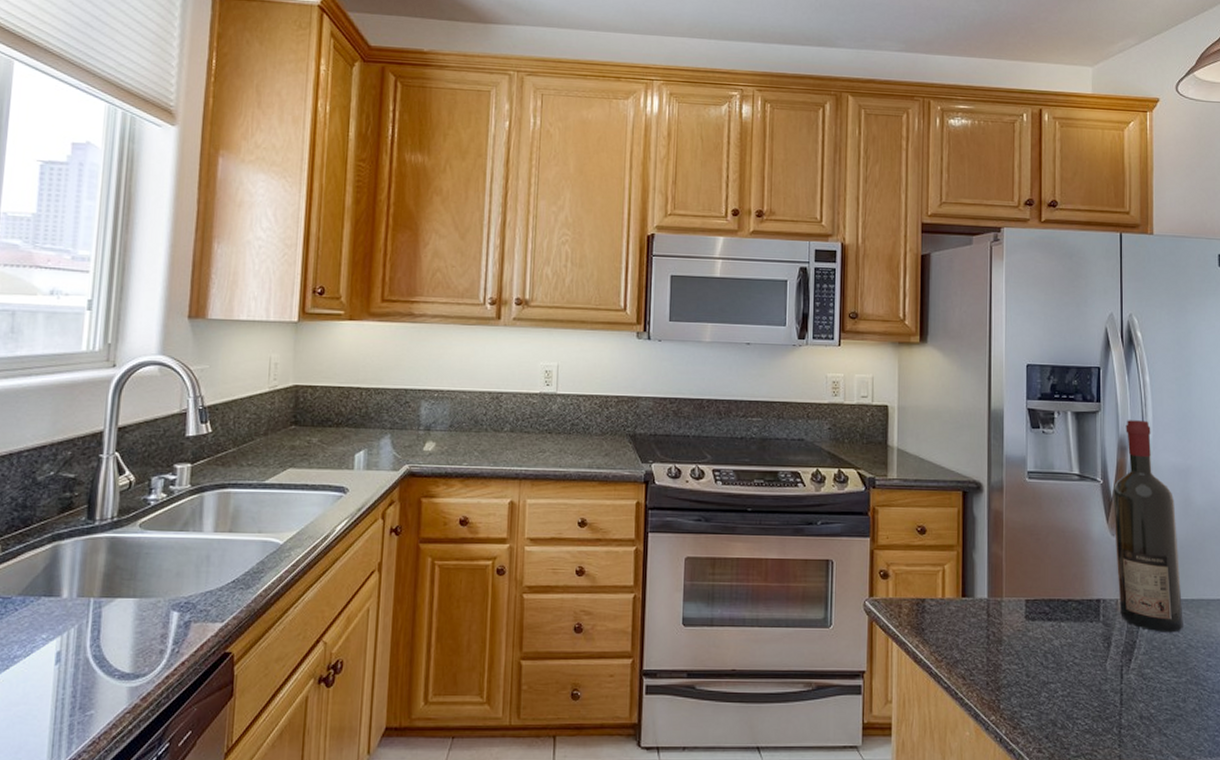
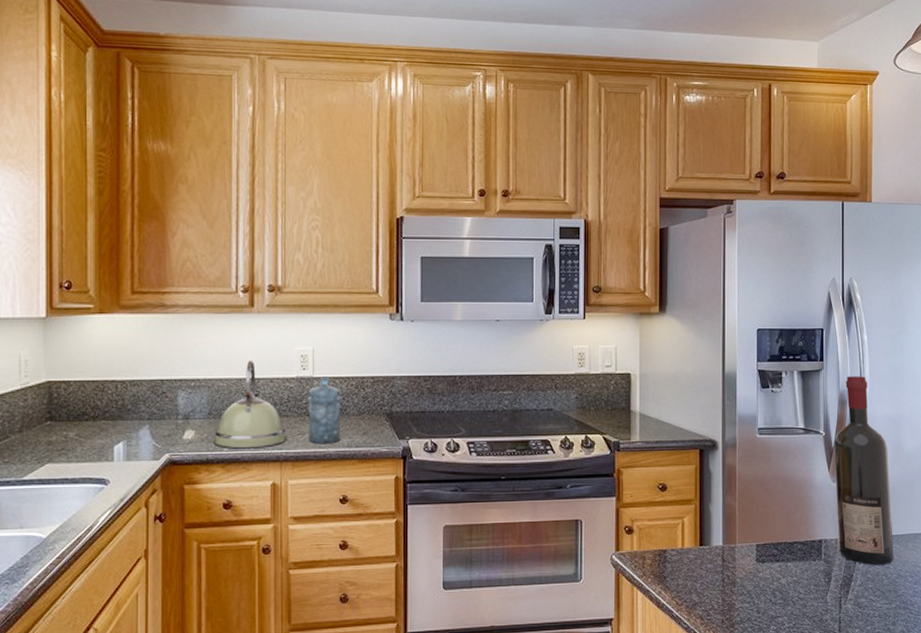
kettle: none [453,374,528,464] -> present [213,361,288,449]
canister: none [549,393,584,464] -> present [307,376,341,444]

